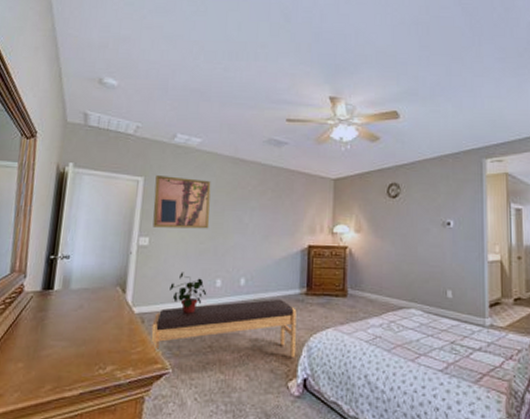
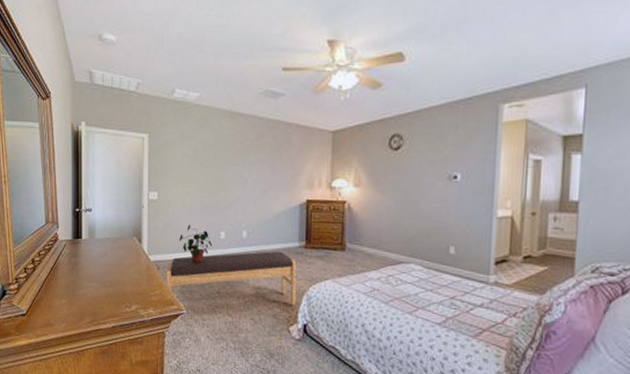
wall art: present [152,176,211,229] -> none [159,132,211,184]

